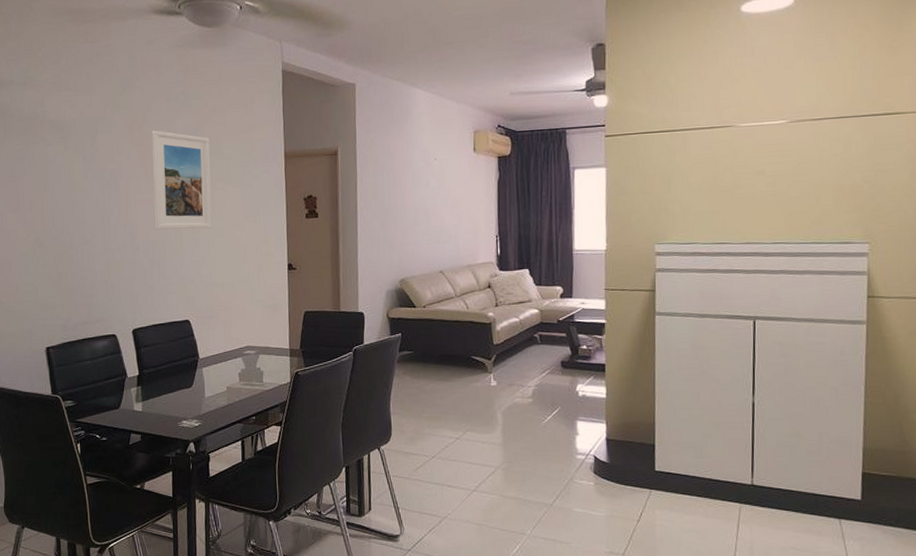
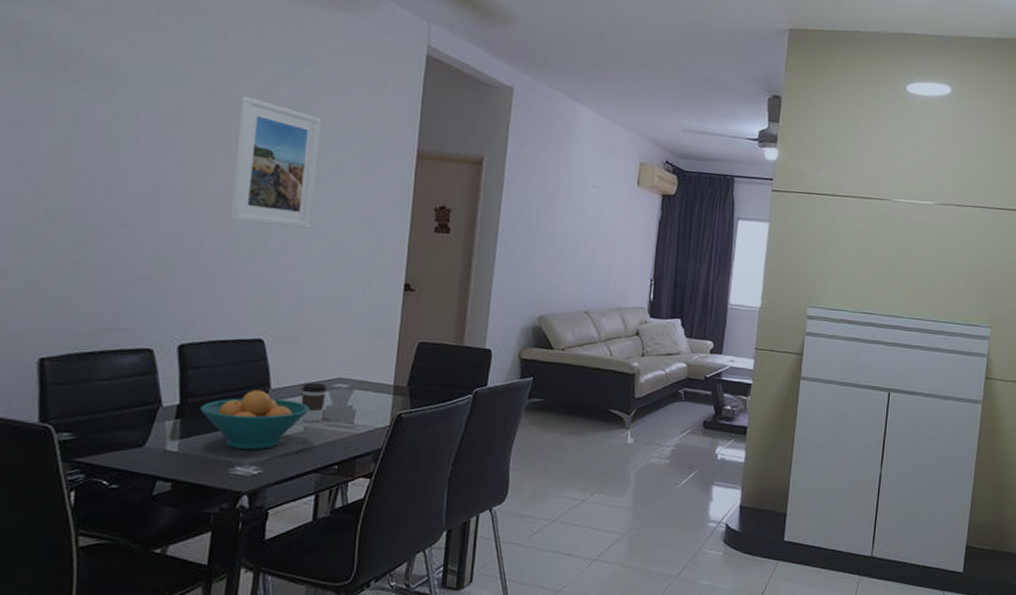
fruit bowl: none [153,360,229,408] -> present [200,390,310,450]
coffee cup: none [221,351,240,383] -> present [301,383,327,422]

